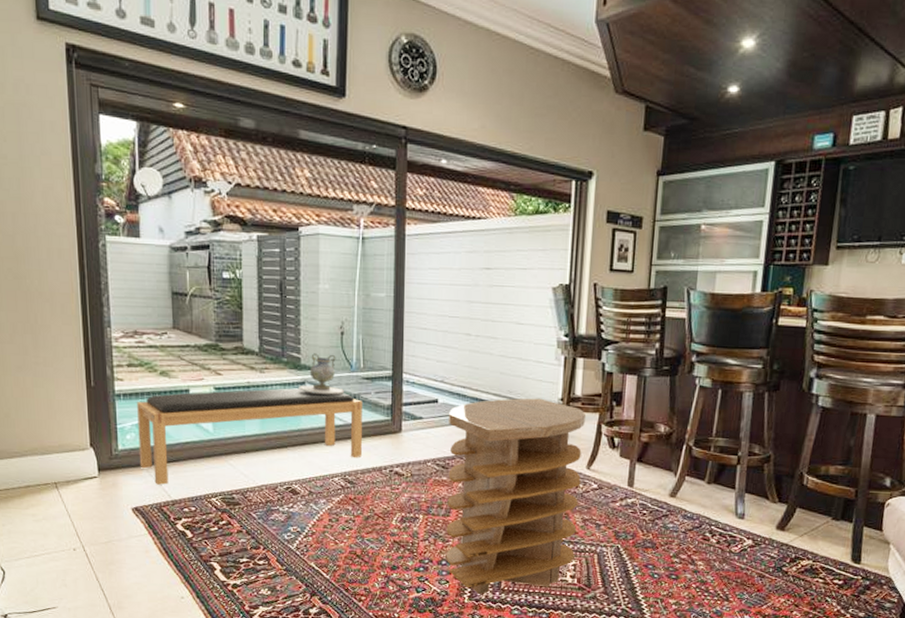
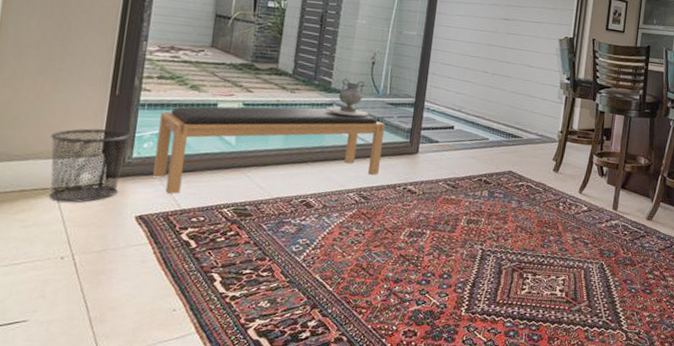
waste bin: none [40,422,113,497] -> present [48,128,131,203]
side table: present [445,398,587,594] -> none [447,128,581,307]

